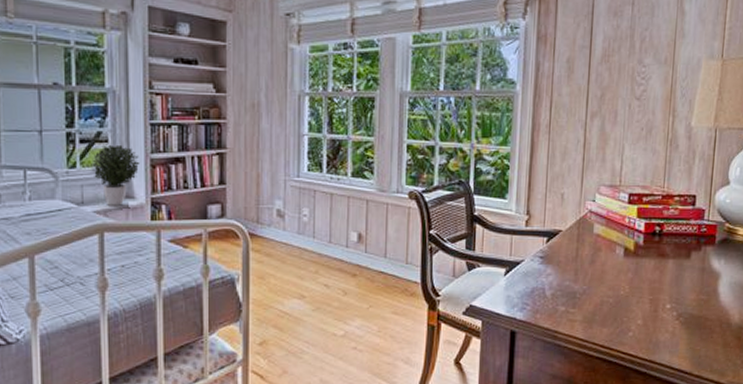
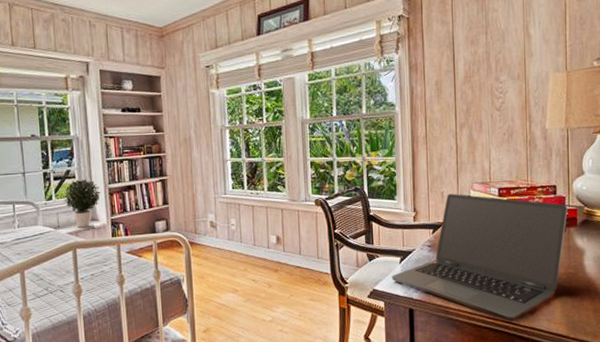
laptop: none [492,196,707,352] -> present [391,193,568,322]

